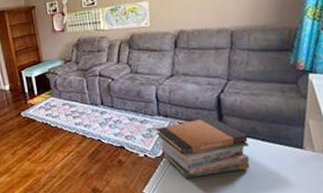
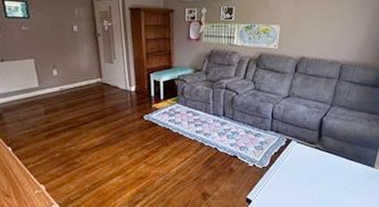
book stack: present [156,117,250,179] -> none [267,136,337,187]

